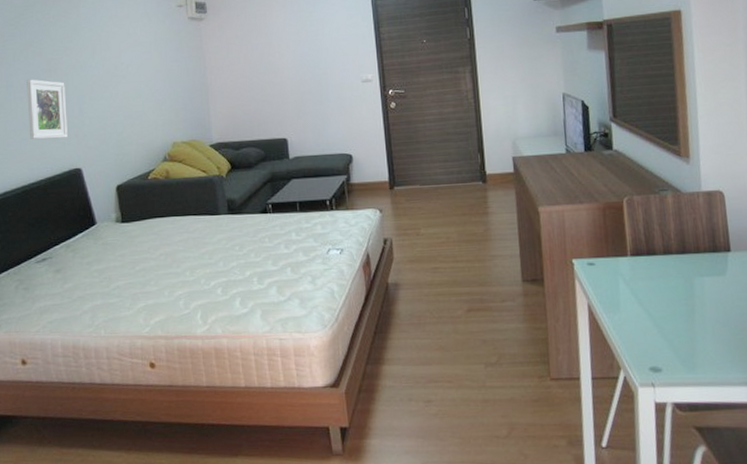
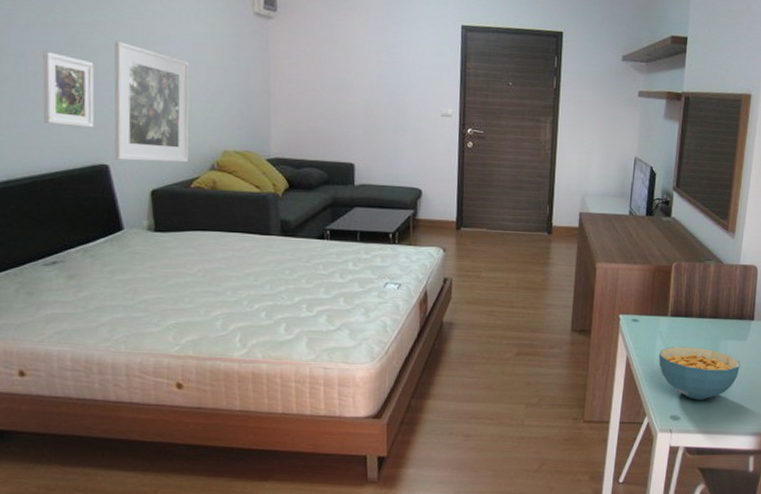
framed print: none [80,61,144,163] -> present [114,40,190,163]
cereal bowl: none [624,287,724,348] -> present [658,346,740,400]

